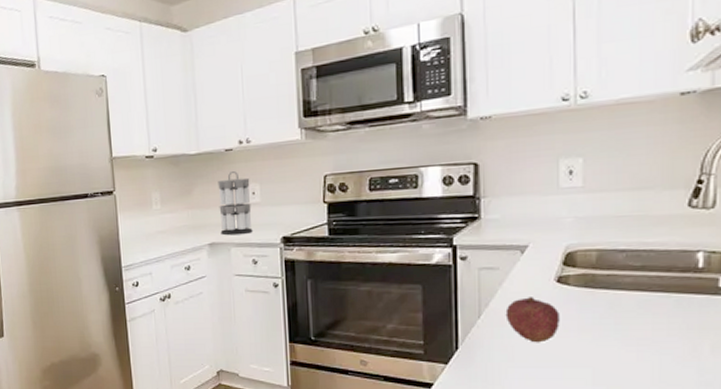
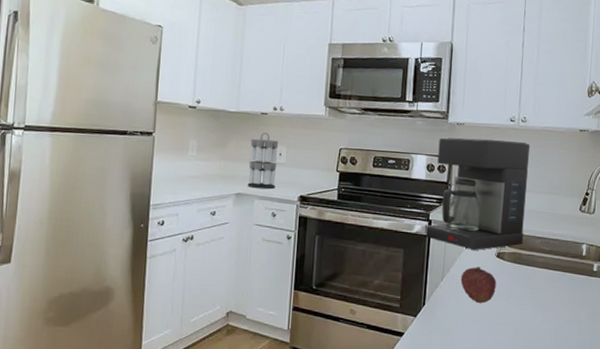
coffee maker: none [449,126,598,277] -> present [425,137,531,250]

